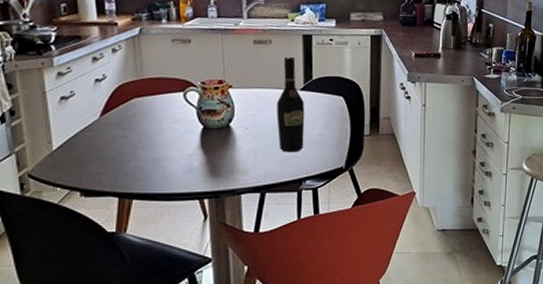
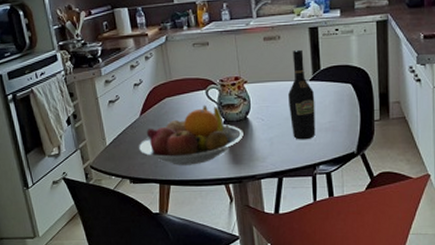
fruit bowl: none [94,108,224,177] -> present [138,104,244,165]

